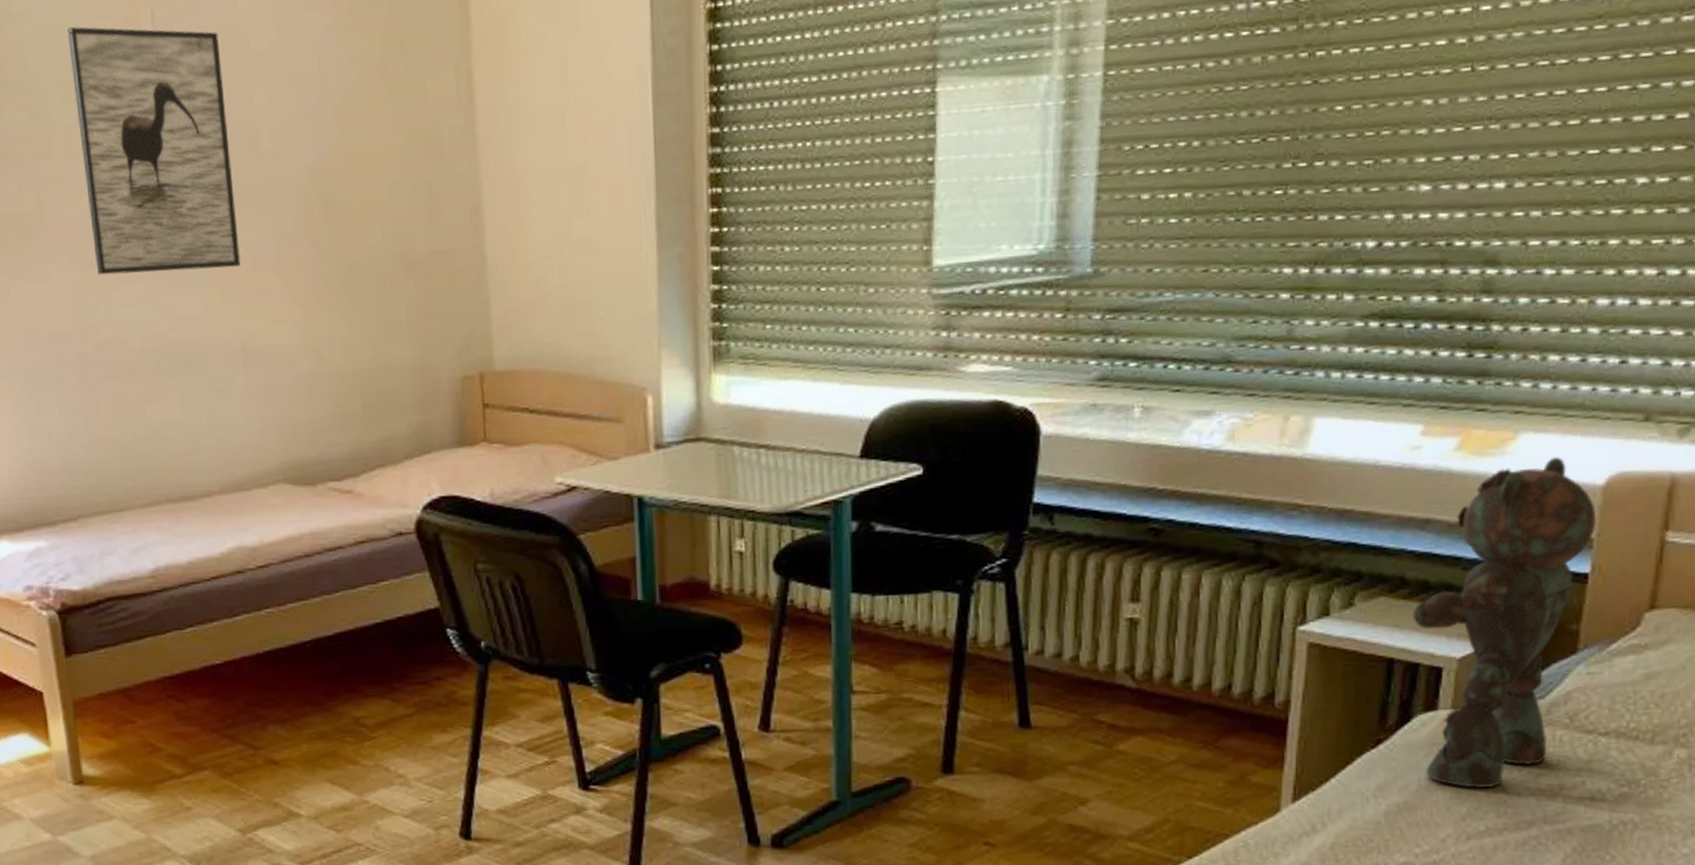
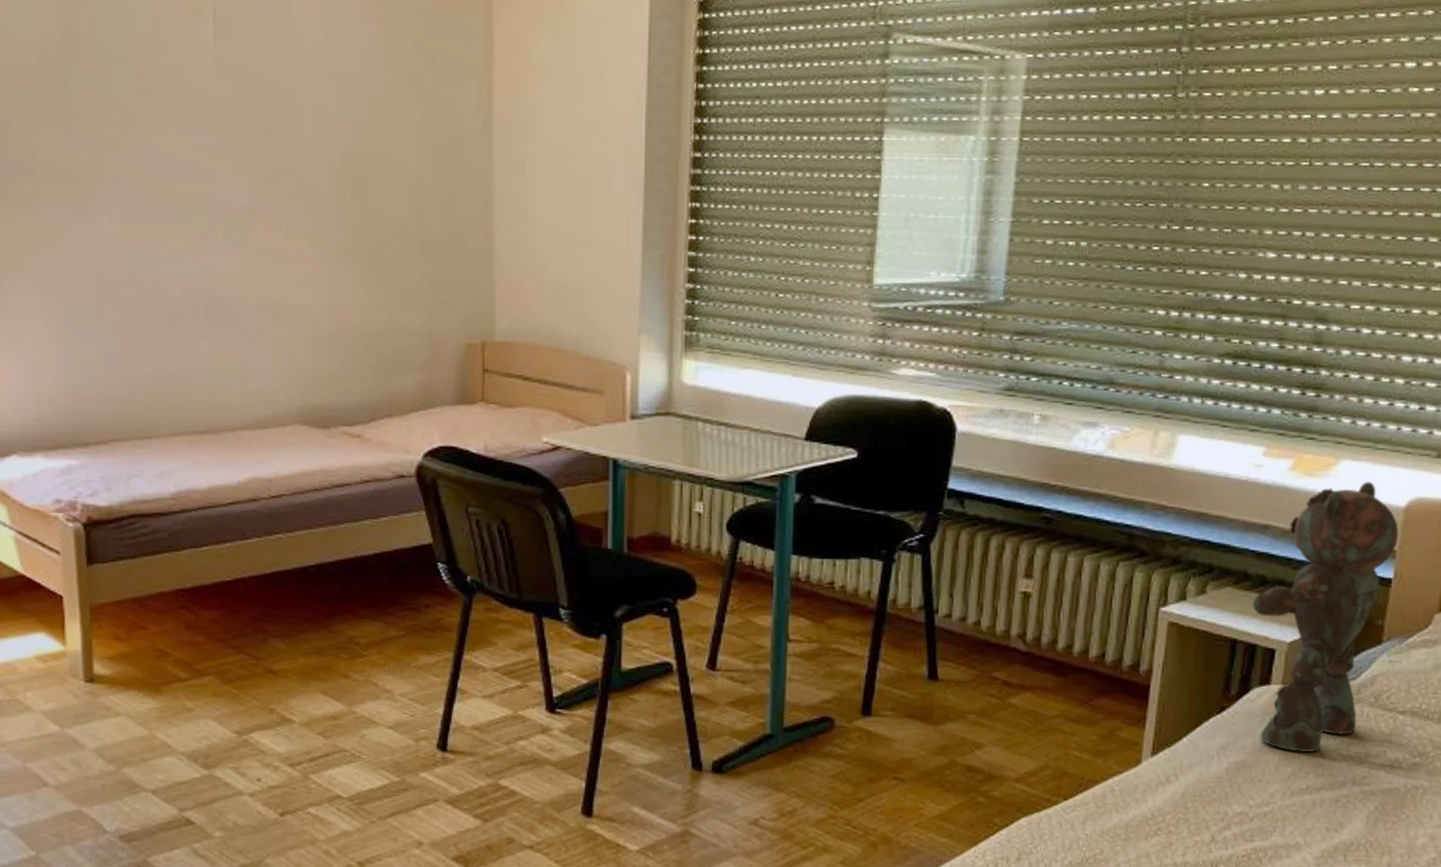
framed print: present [67,27,241,275] -> none [136,13,276,233]

